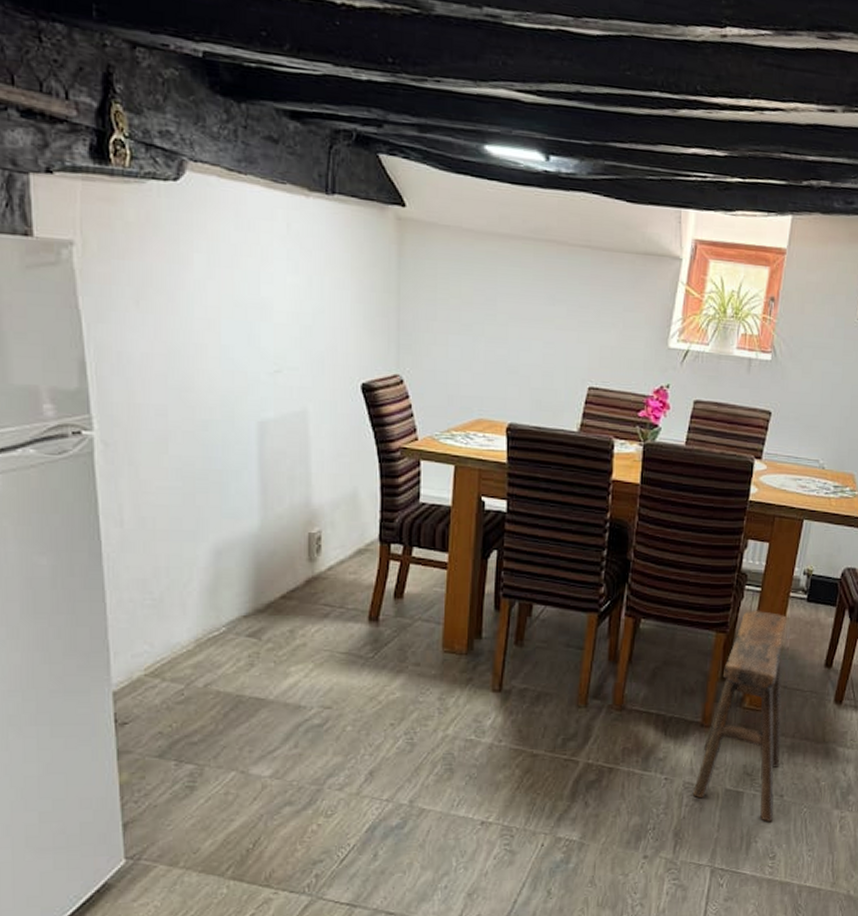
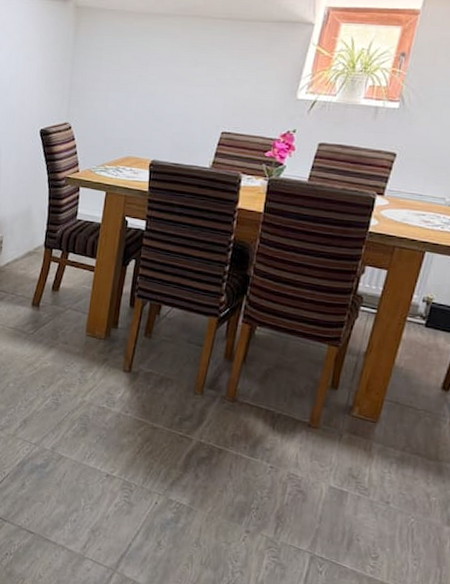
stool: present [692,610,788,821] -> none [296,328,404,524]

